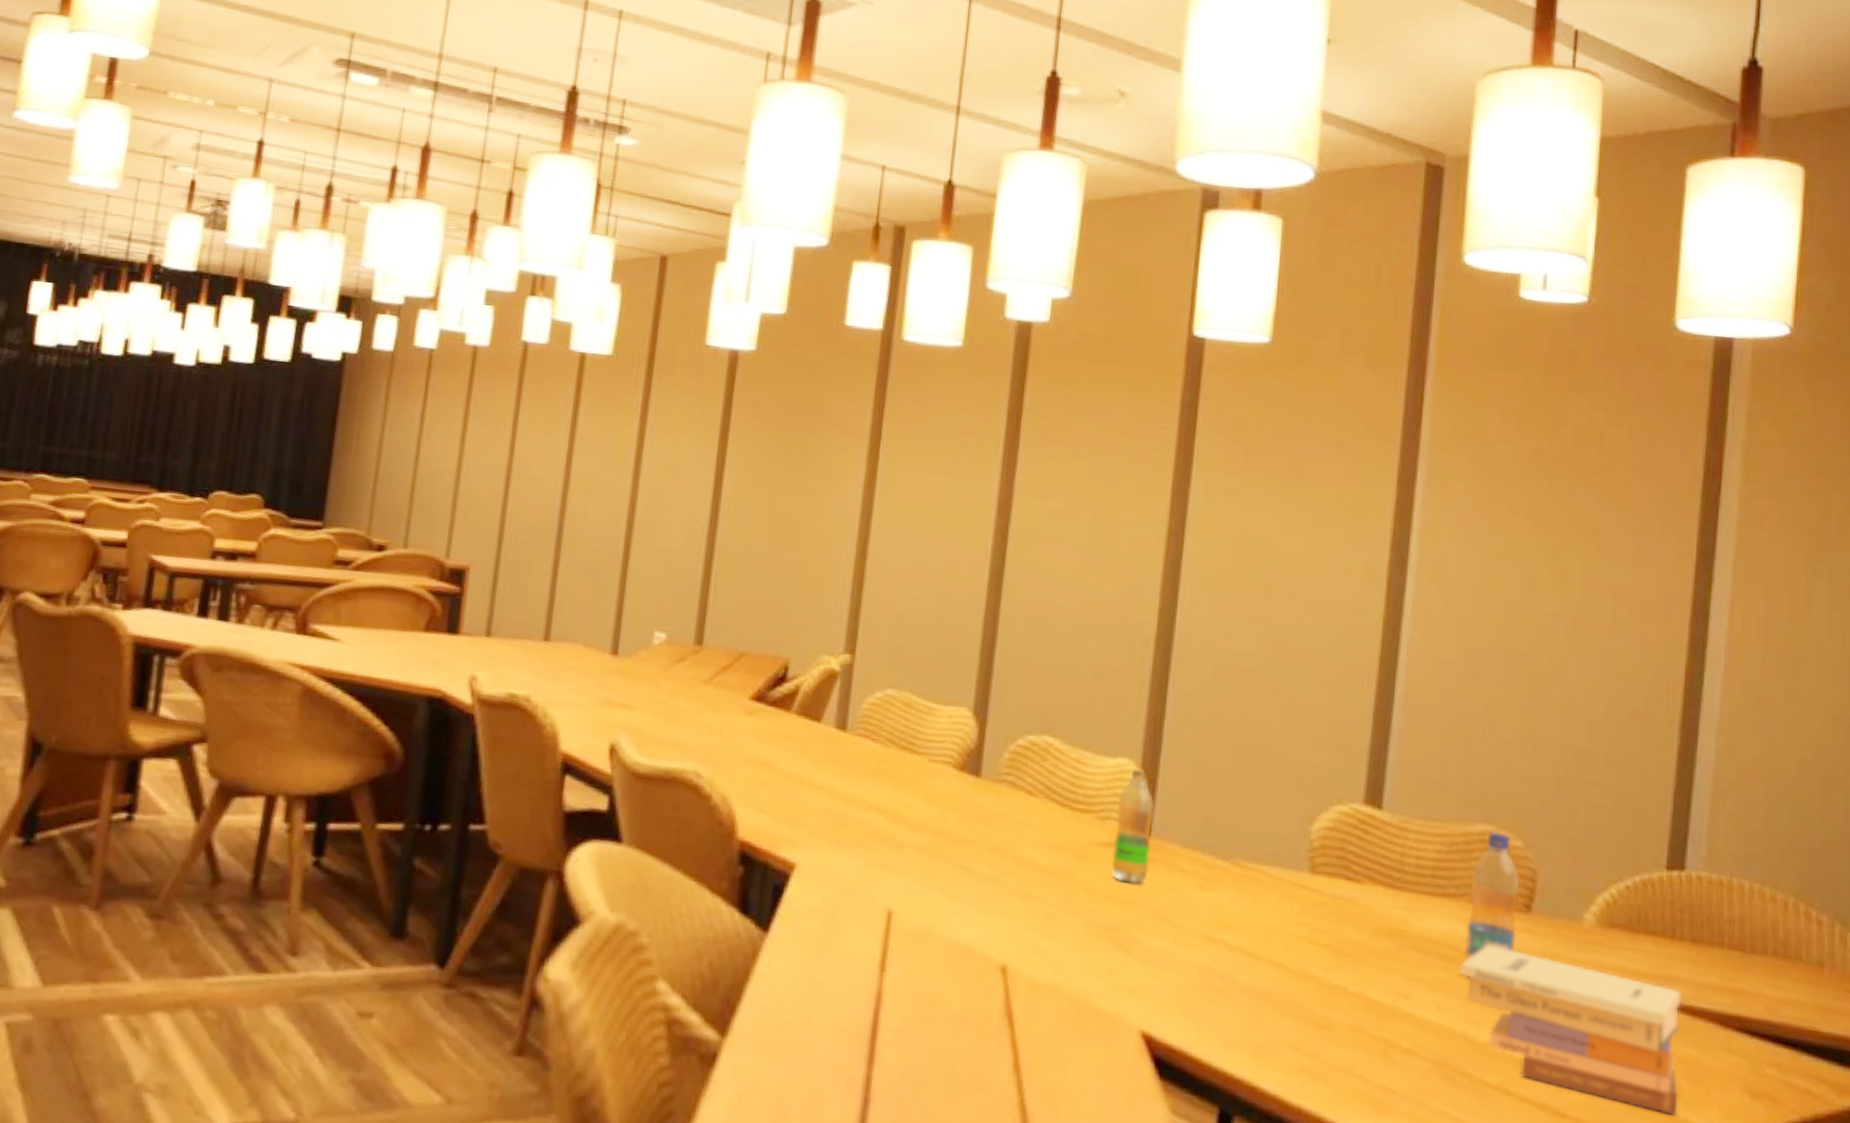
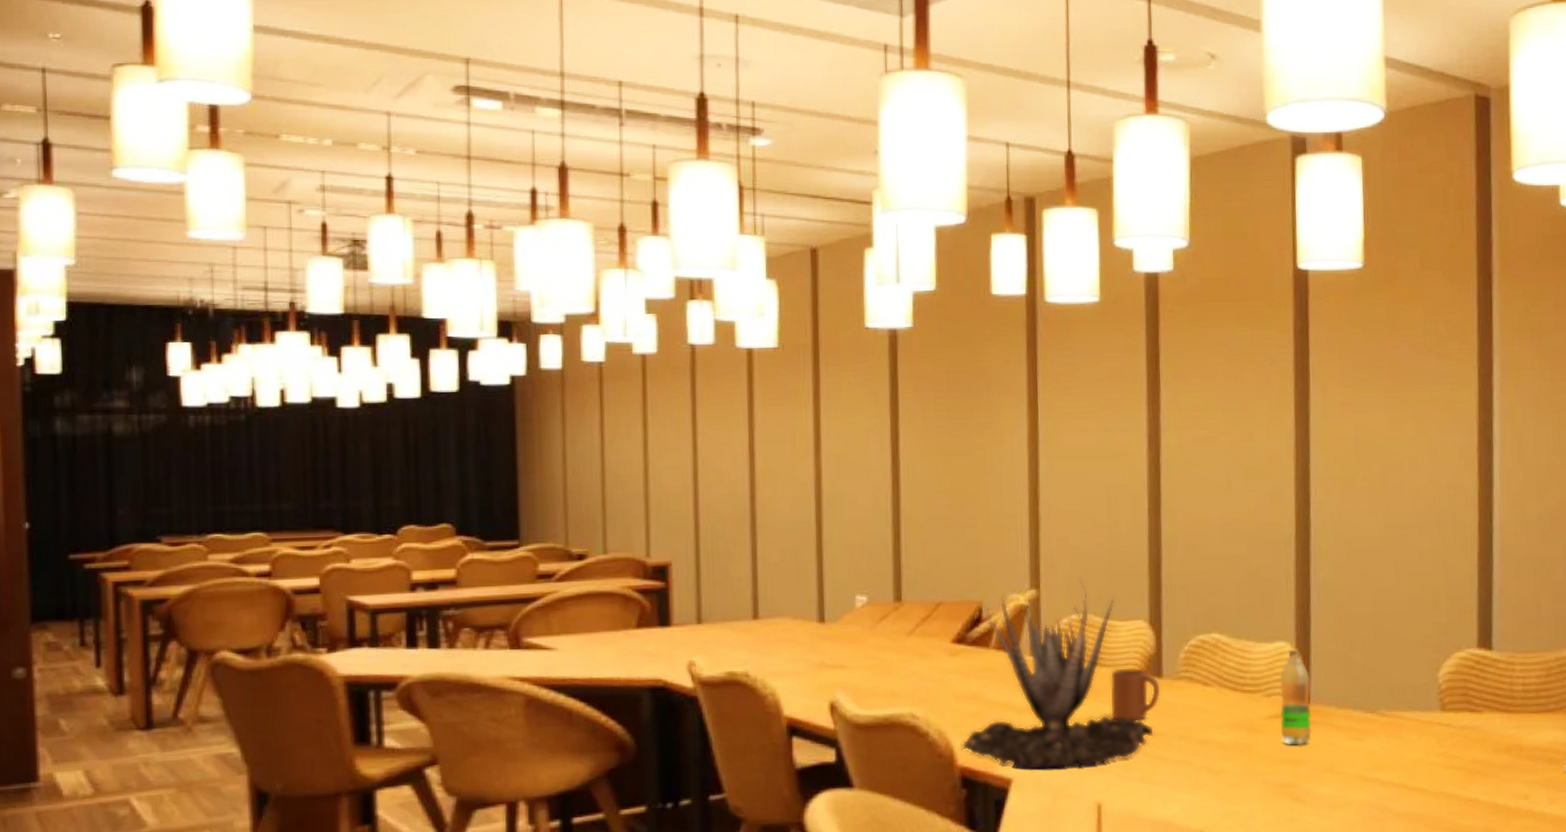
plant: none [746,648,964,865] -> present [963,577,1155,770]
cup: none [915,758,978,822] -> present [1110,668,1162,720]

